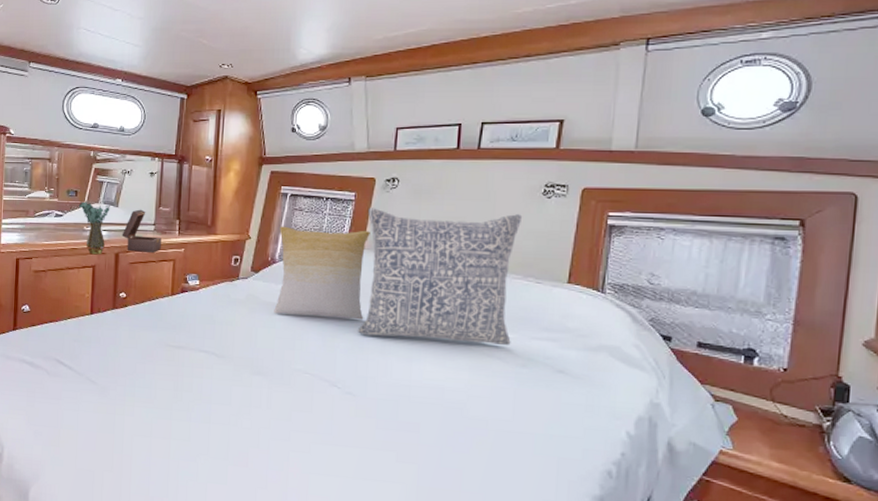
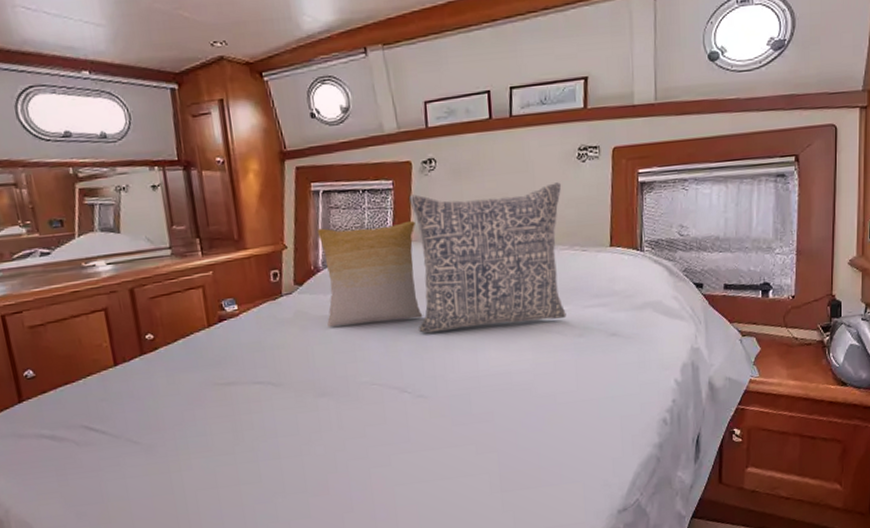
vase: present [79,199,110,255] -> none [69,229,115,296]
jewelry box: present [121,209,161,254] -> none [132,231,185,285]

